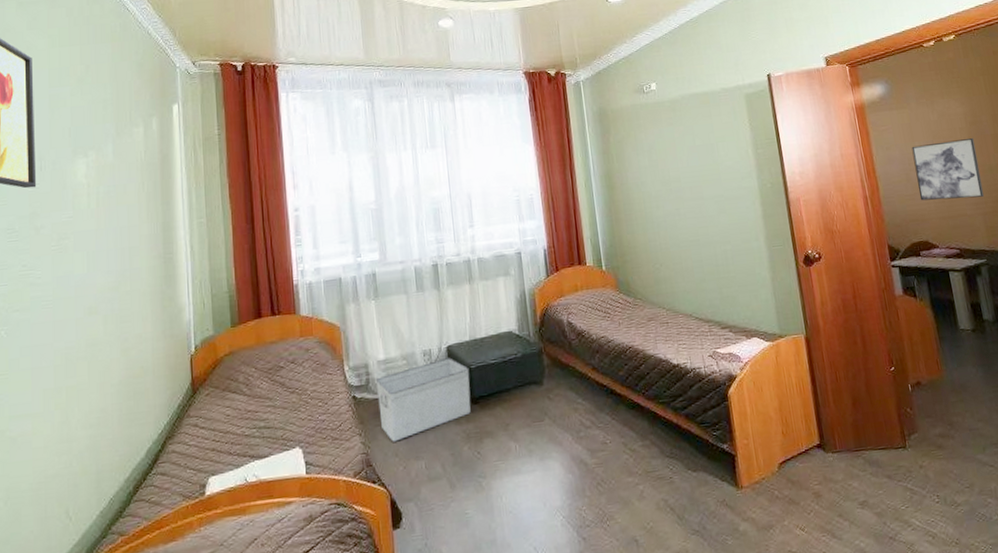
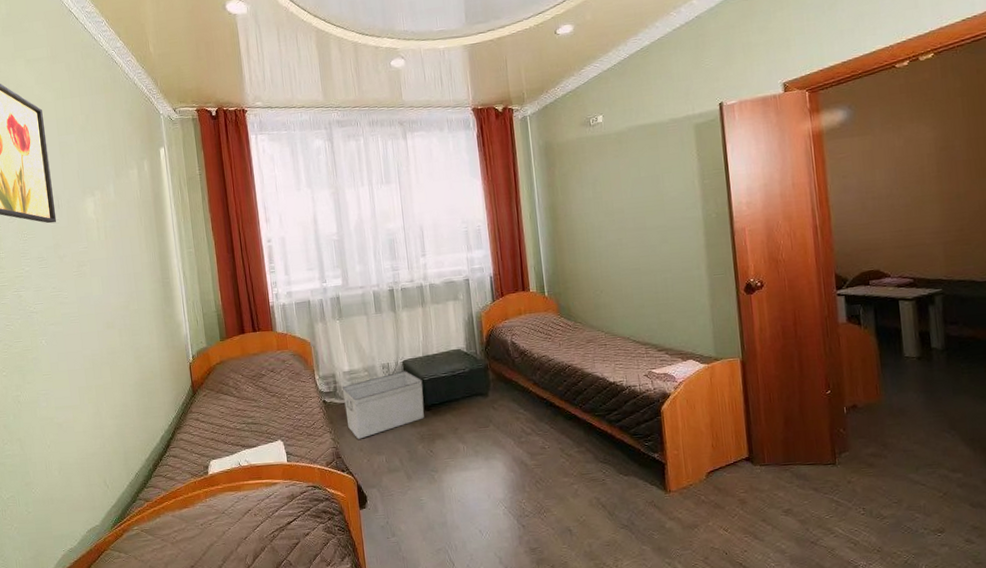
wall art: present [911,138,985,201] -> none [871,165,948,230]

